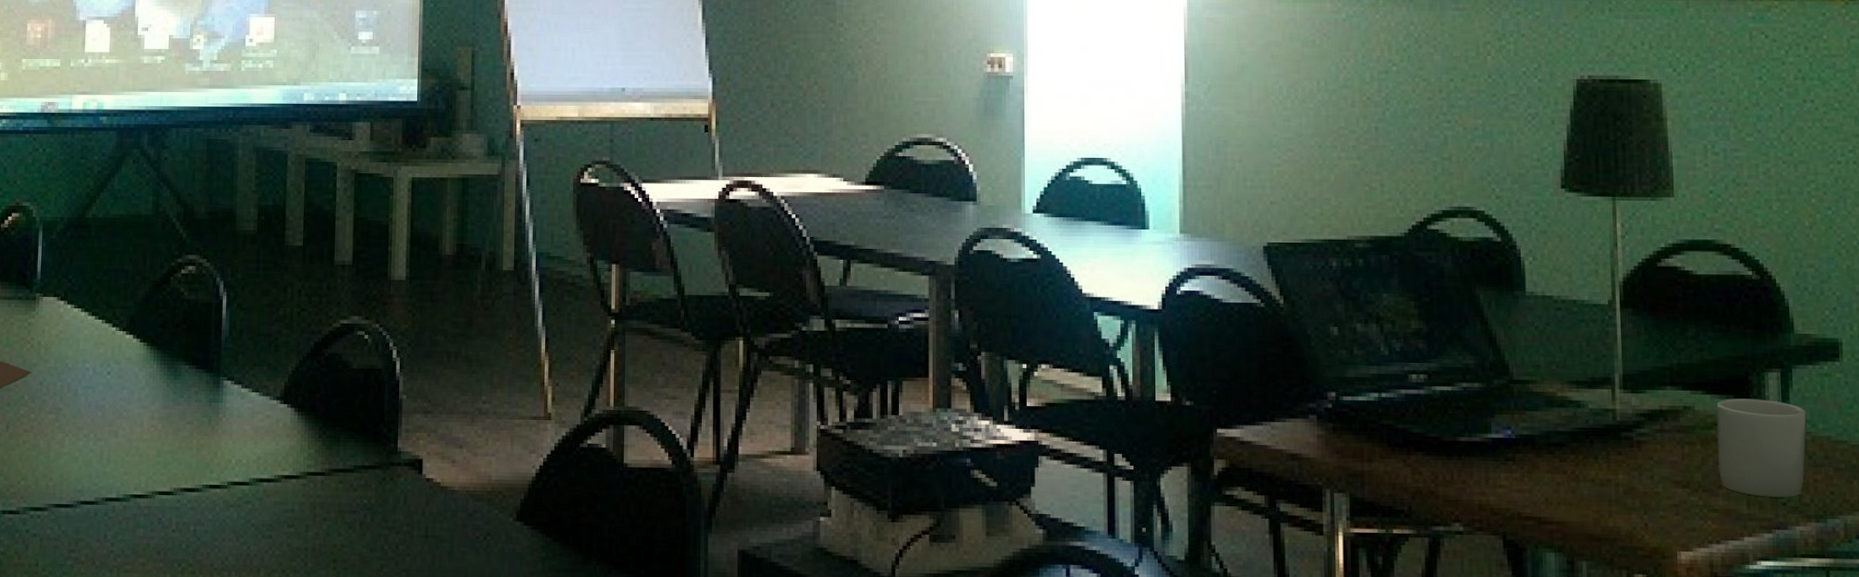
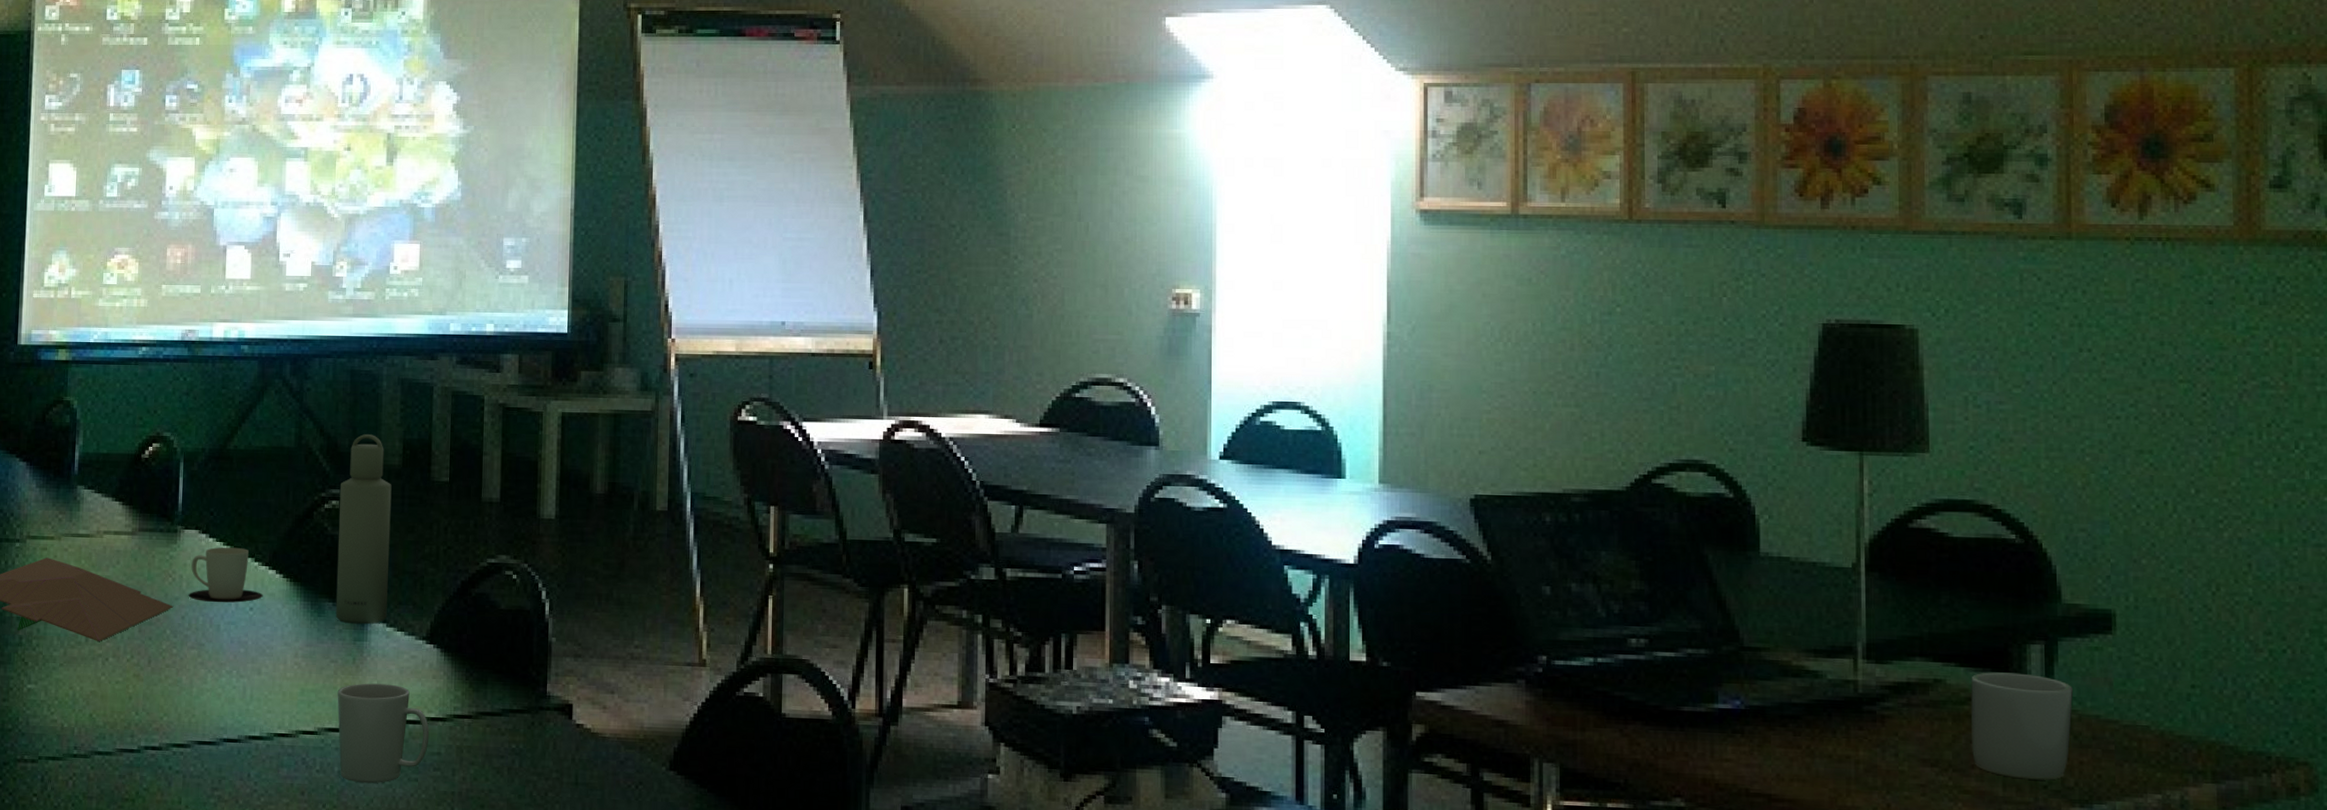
cup: none [46,313,121,368] -> present [188,547,263,603]
bottle: none [191,201,247,386] -> present [335,434,392,625]
mug: none [193,443,284,542] -> present [337,683,430,784]

